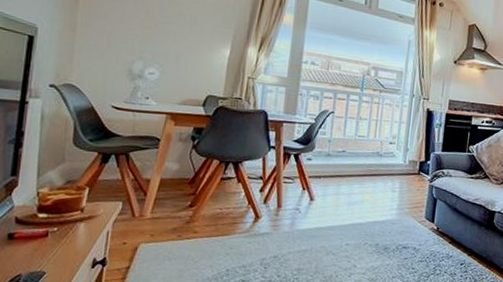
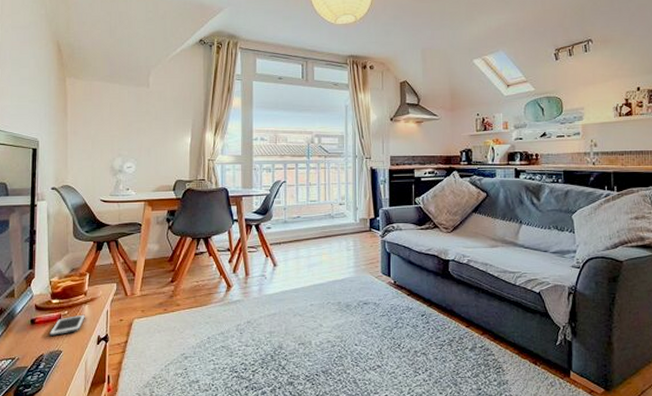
cell phone: none [31,233,80,256] -> present [50,314,85,337]

